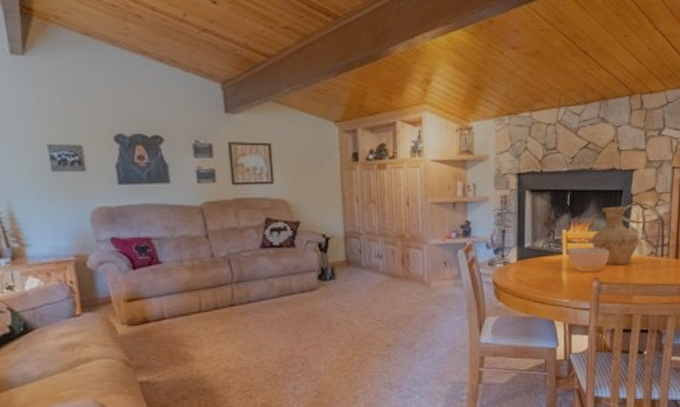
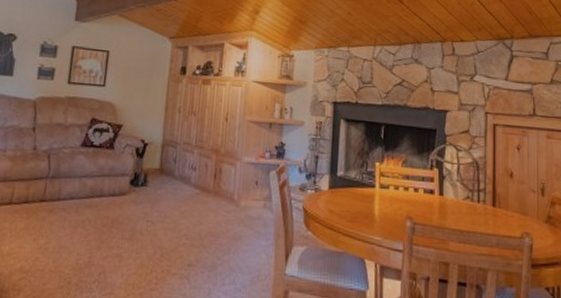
bowl: present [567,247,609,273] -> none [380,182,424,211]
vase: present [591,206,639,266] -> none [405,144,454,207]

